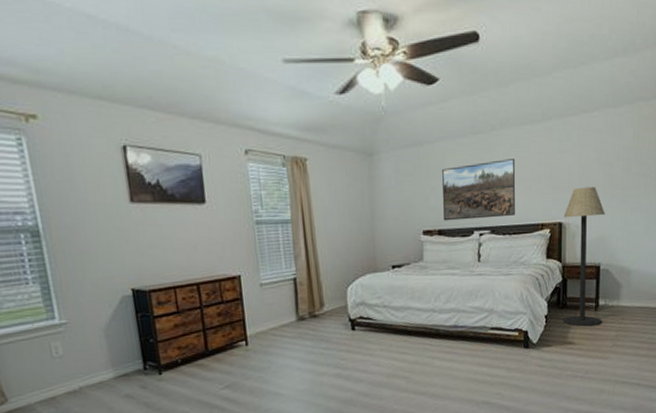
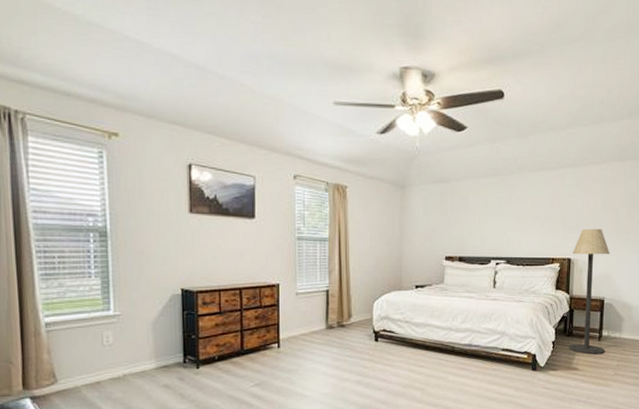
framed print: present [442,159,516,221] -> none [465,199,531,250]

